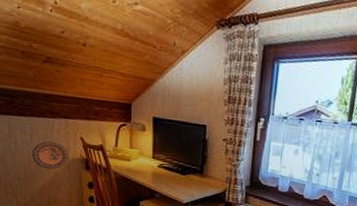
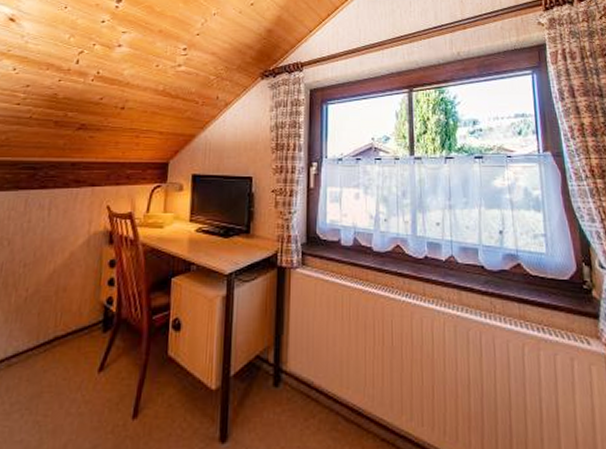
decorative plate: present [32,141,69,170] -> none [46,215,90,249]

